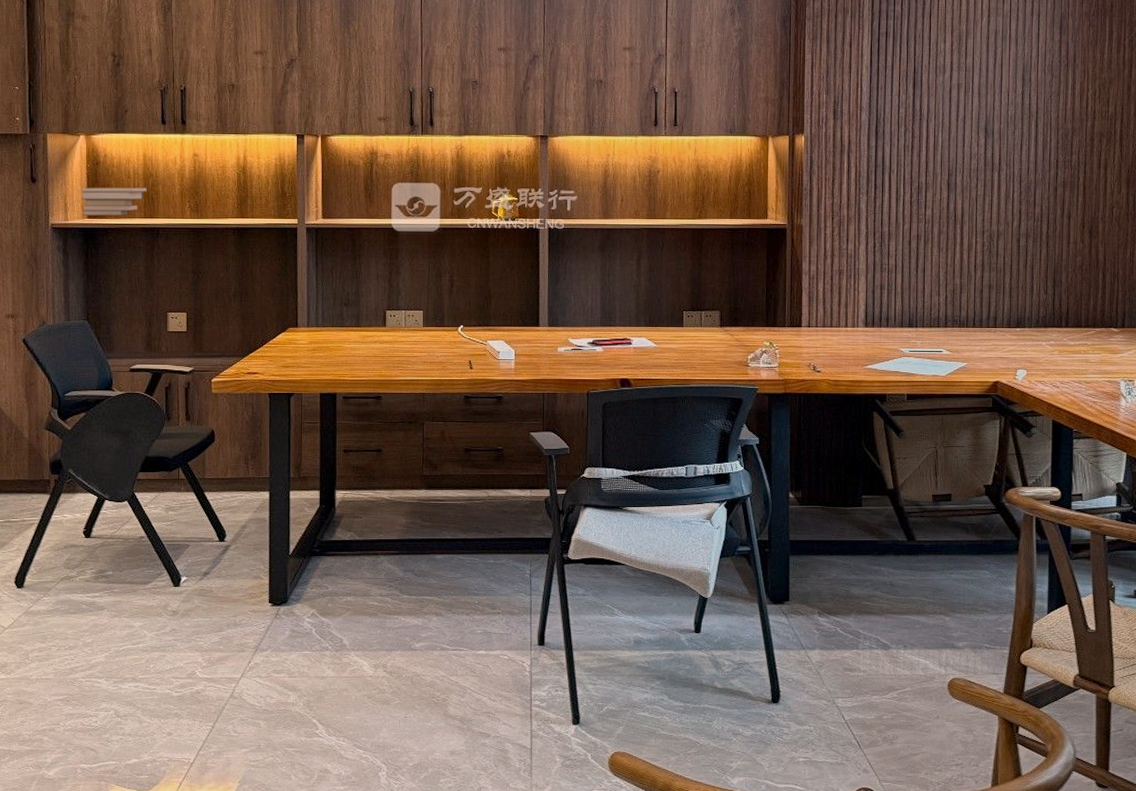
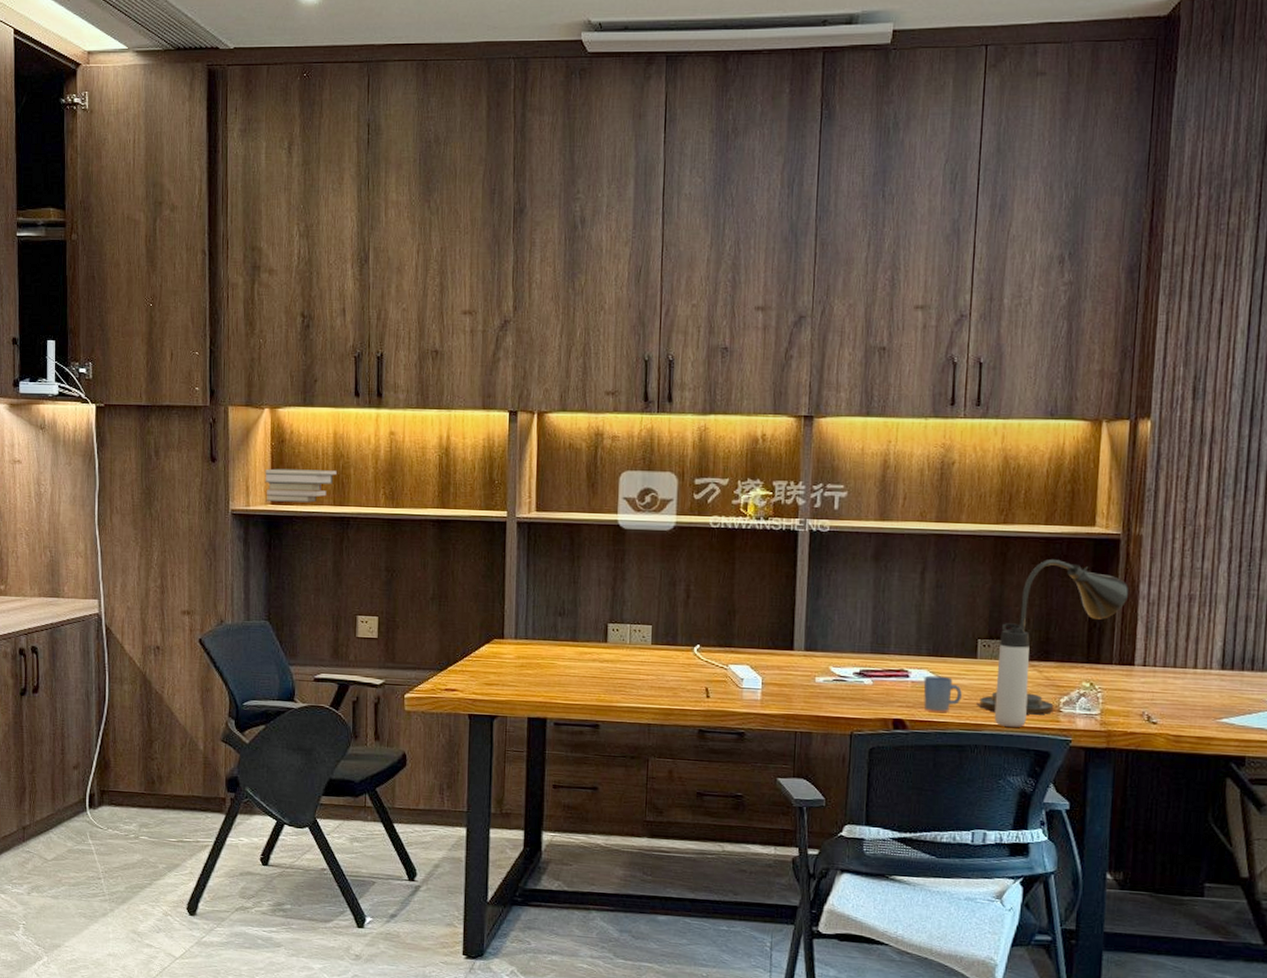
mug: none [643,342,673,372] -> present [923,675,962,713]
desk lamp: none [684,245,795,370] -> present [976,558,1130,715]
thermos bottle: none [698,297,724,380] -> present [994,623,1030,727]

